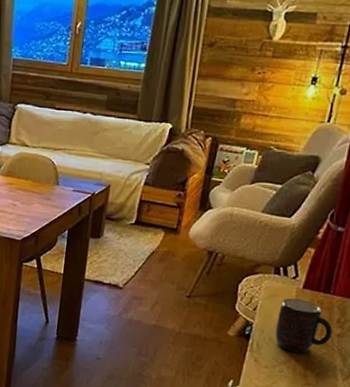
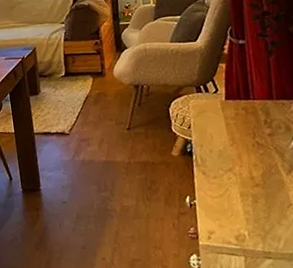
mug: present [275,298,333,354] -> none [210,110,264,159]

